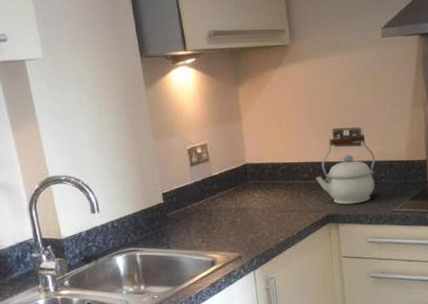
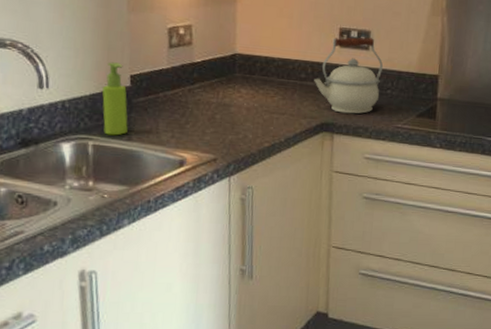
soap dispenser: none [141,184,166,246] -> present [102,62,128,136]

